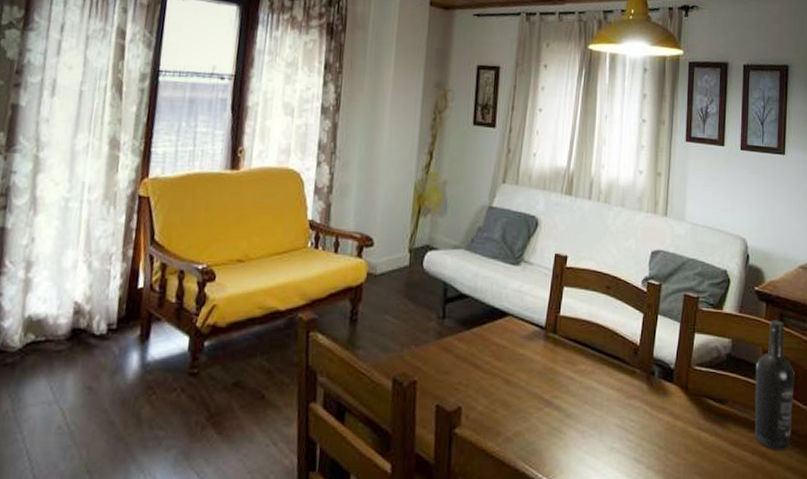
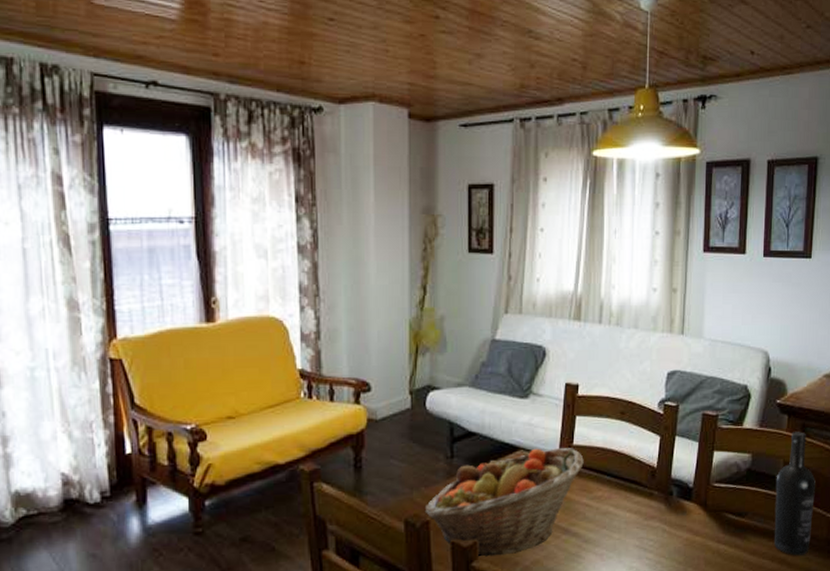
fruit basket: none [413,315,570,424] -> present [424,448,584,557]

